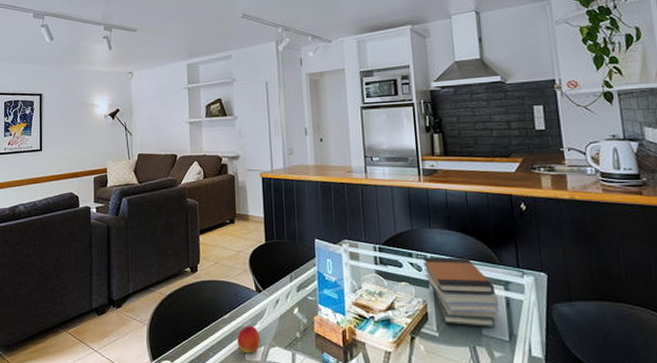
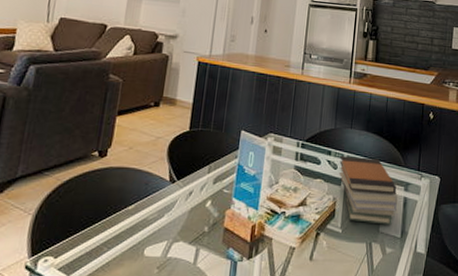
peach: present [237,325,261,354] -> none [138,218,166,249]

